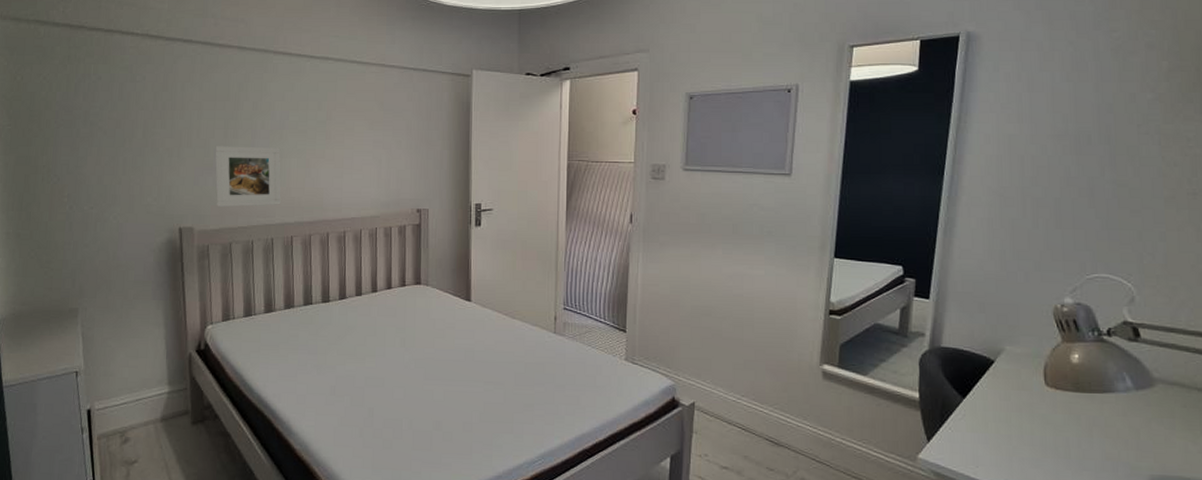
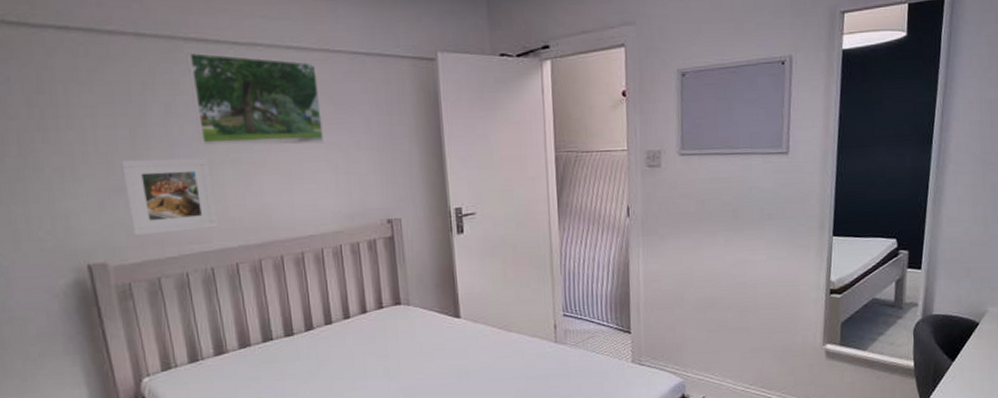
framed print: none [274,63,373,142] -> present [186,52,325,146]

